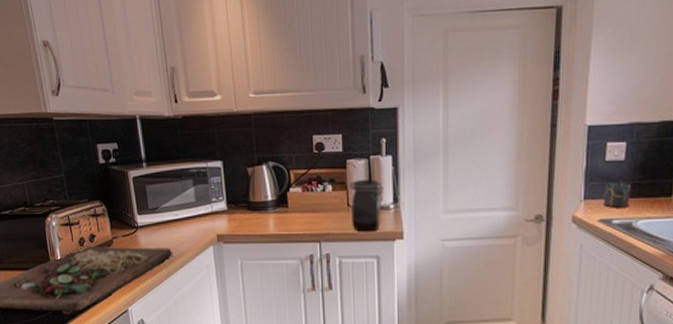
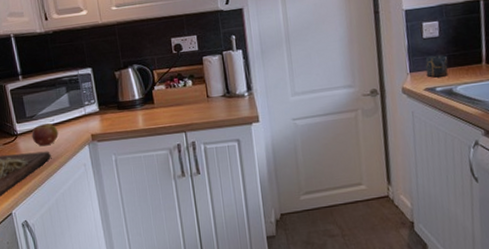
fruit: none [153,217,182,242] -> present [31,123,58,146]
jar: present [350,180,383,232] -> none [207,72,239,120]

